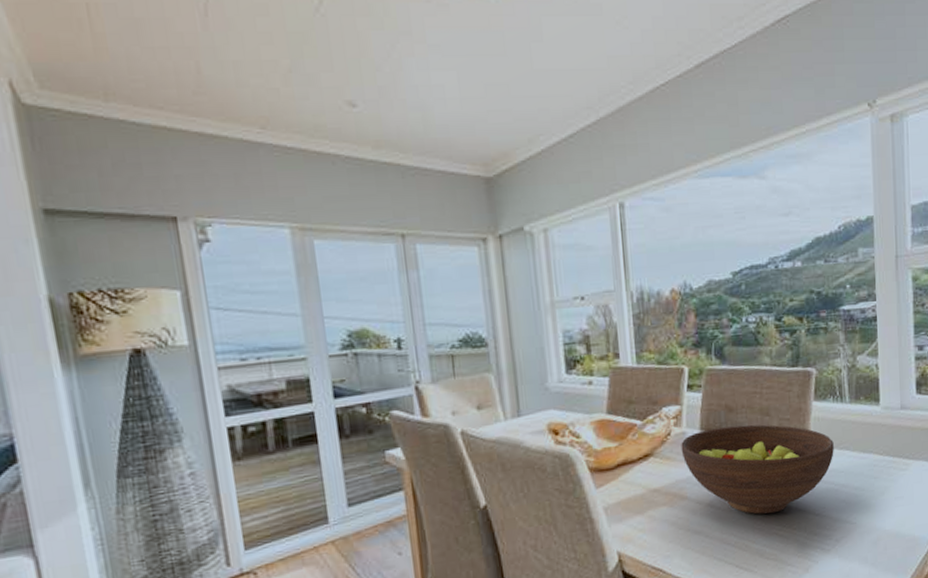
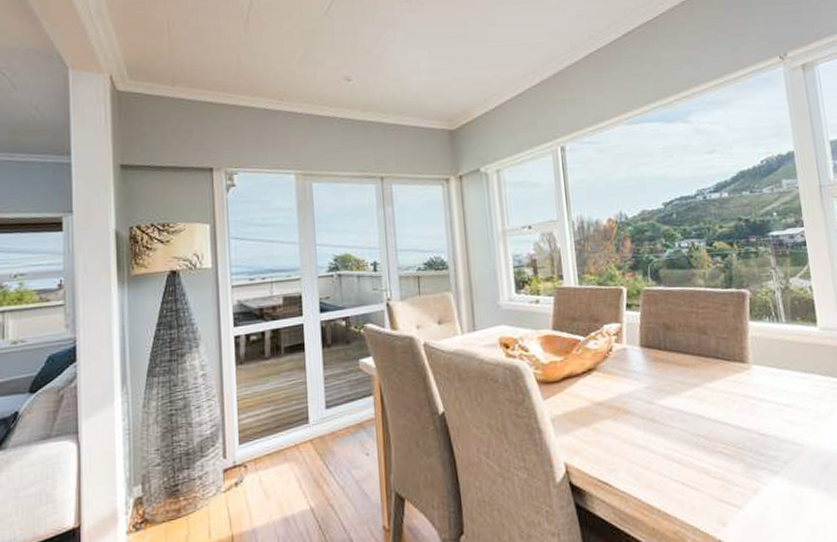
fruit bowl: present [681,424,834,514] -> none [622,342,775,432]

